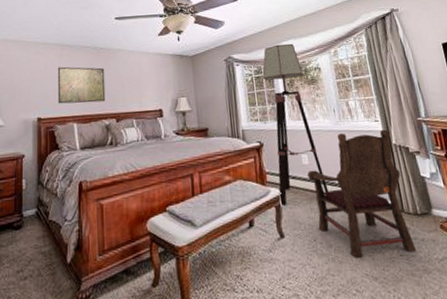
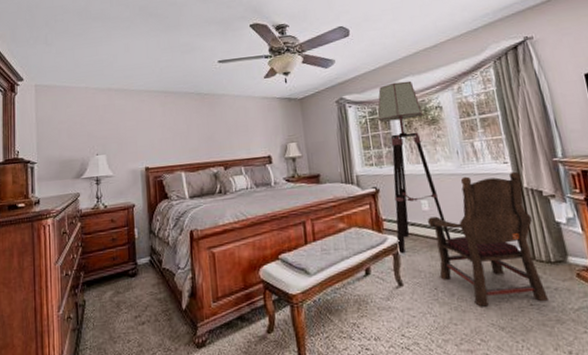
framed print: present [57,66,106,104] -> none [162,114,213,153]

